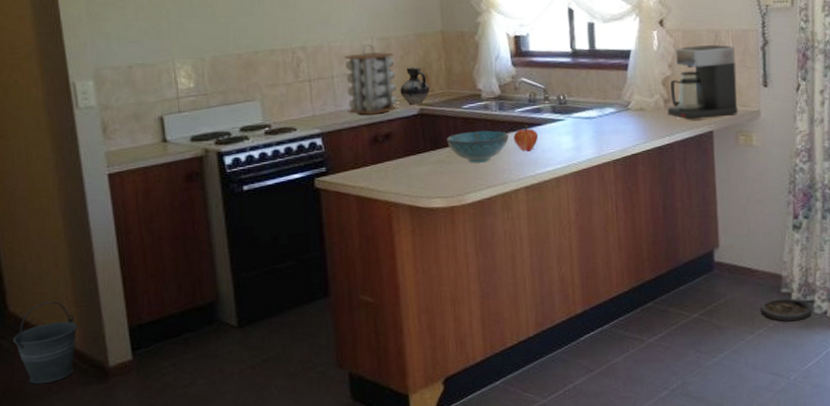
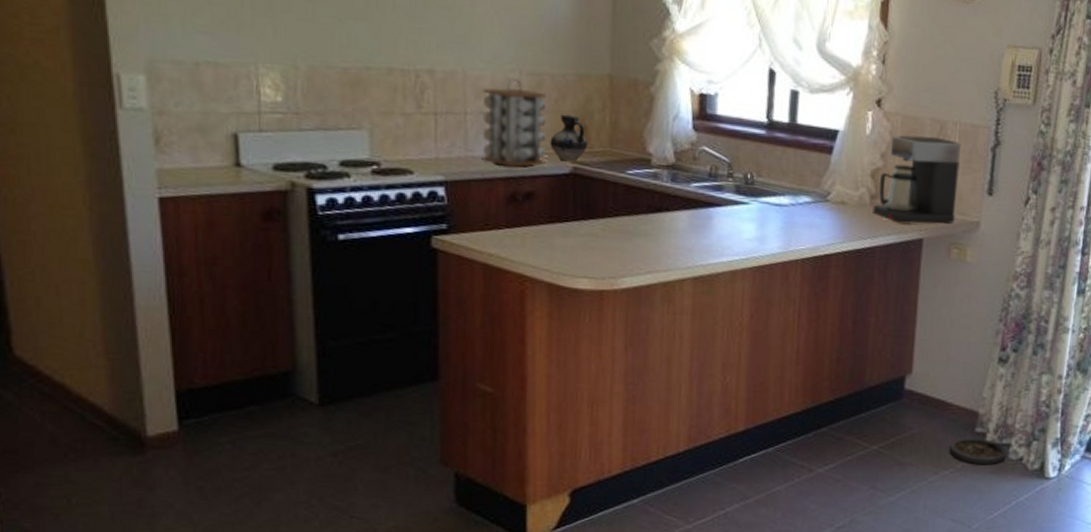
bucket: present [13,301,78,385] -> none [18,348,107,449]
decorative bowl: present [446,130,510,164] -> none [602,202,681,244]
fruit: present [513,126,538,152] -> none [685,205,715,236]

